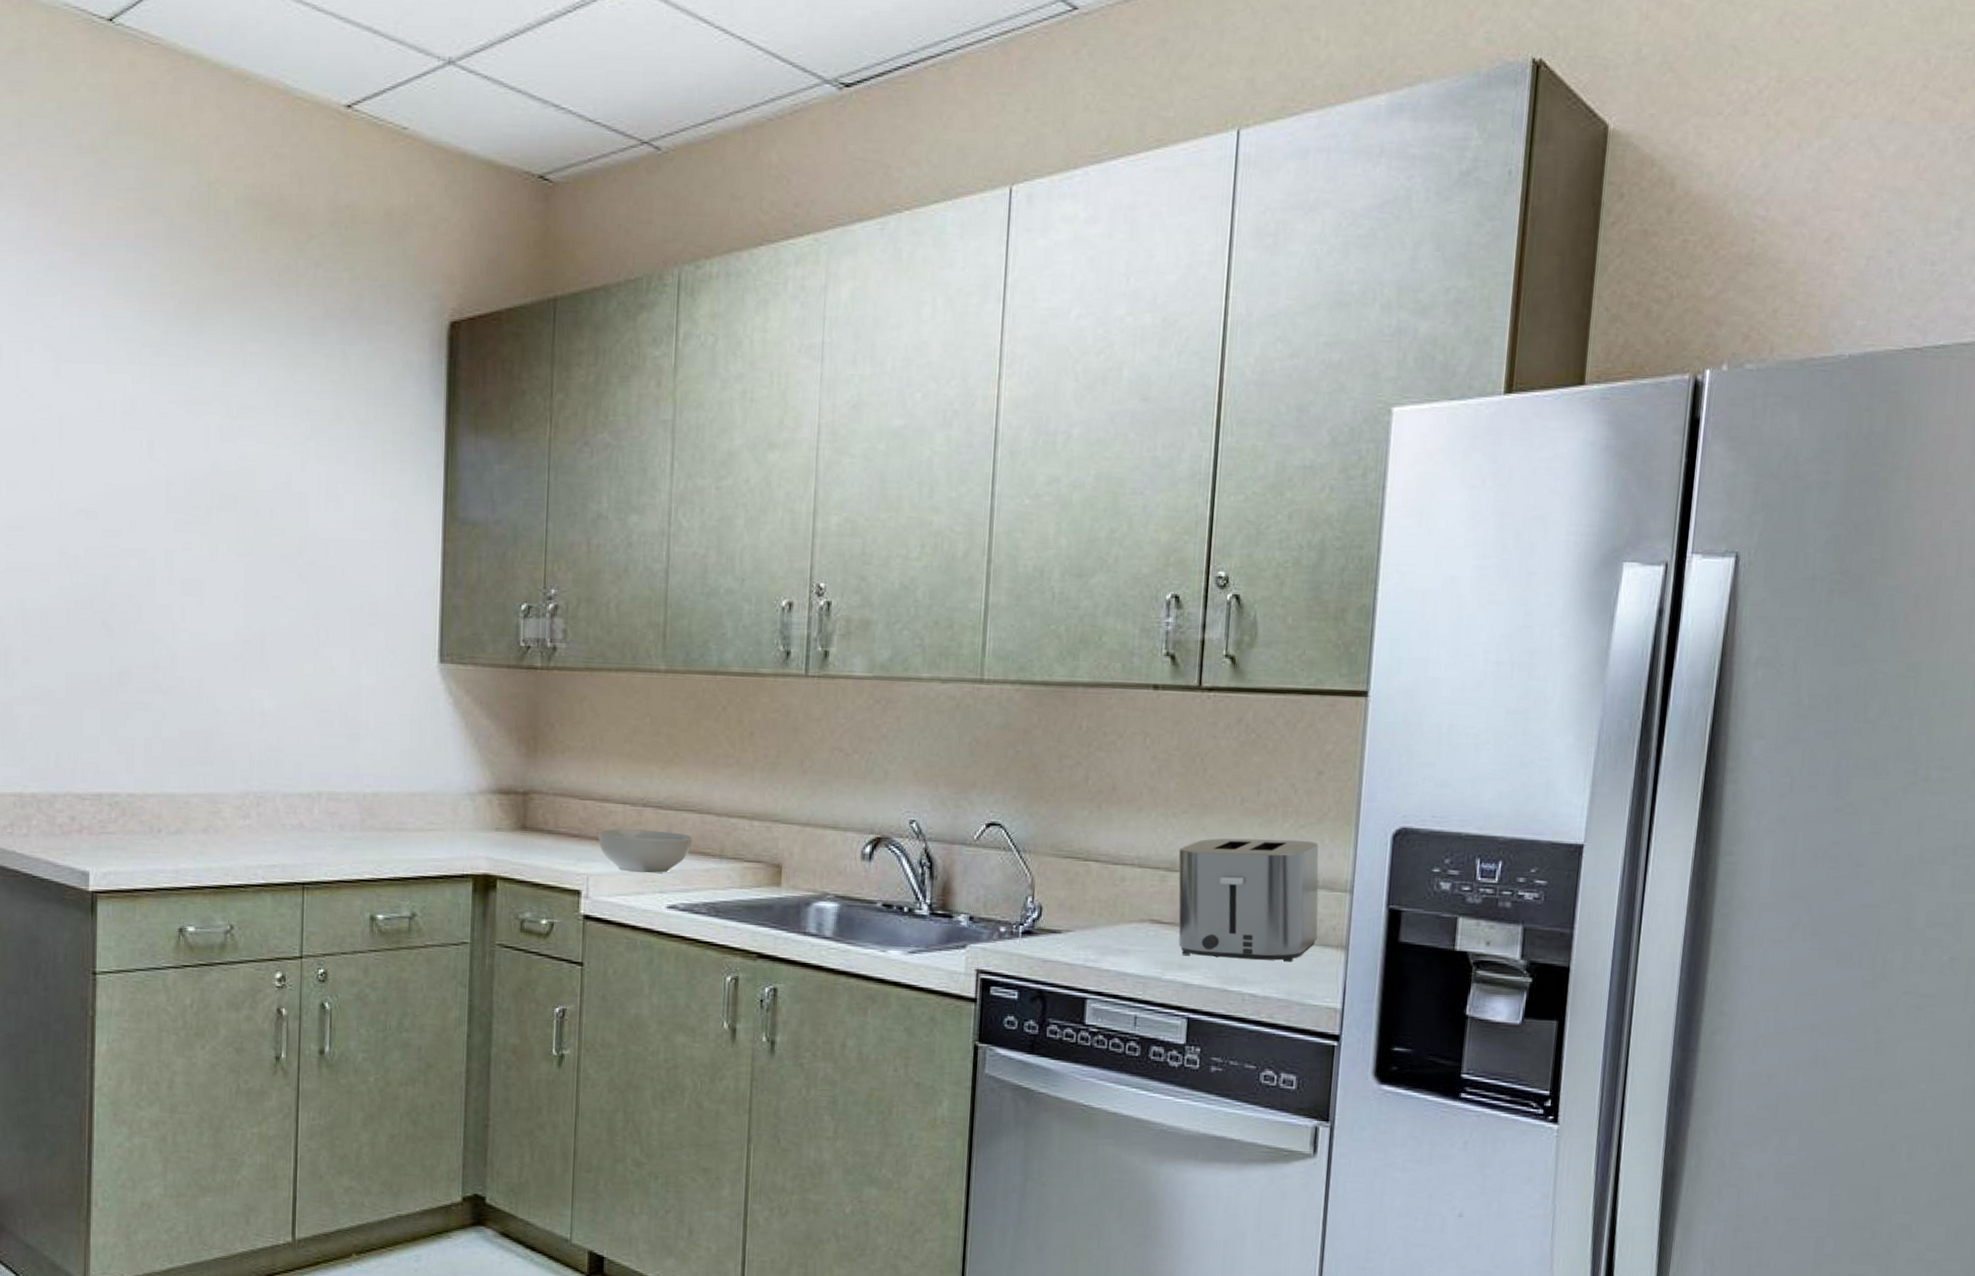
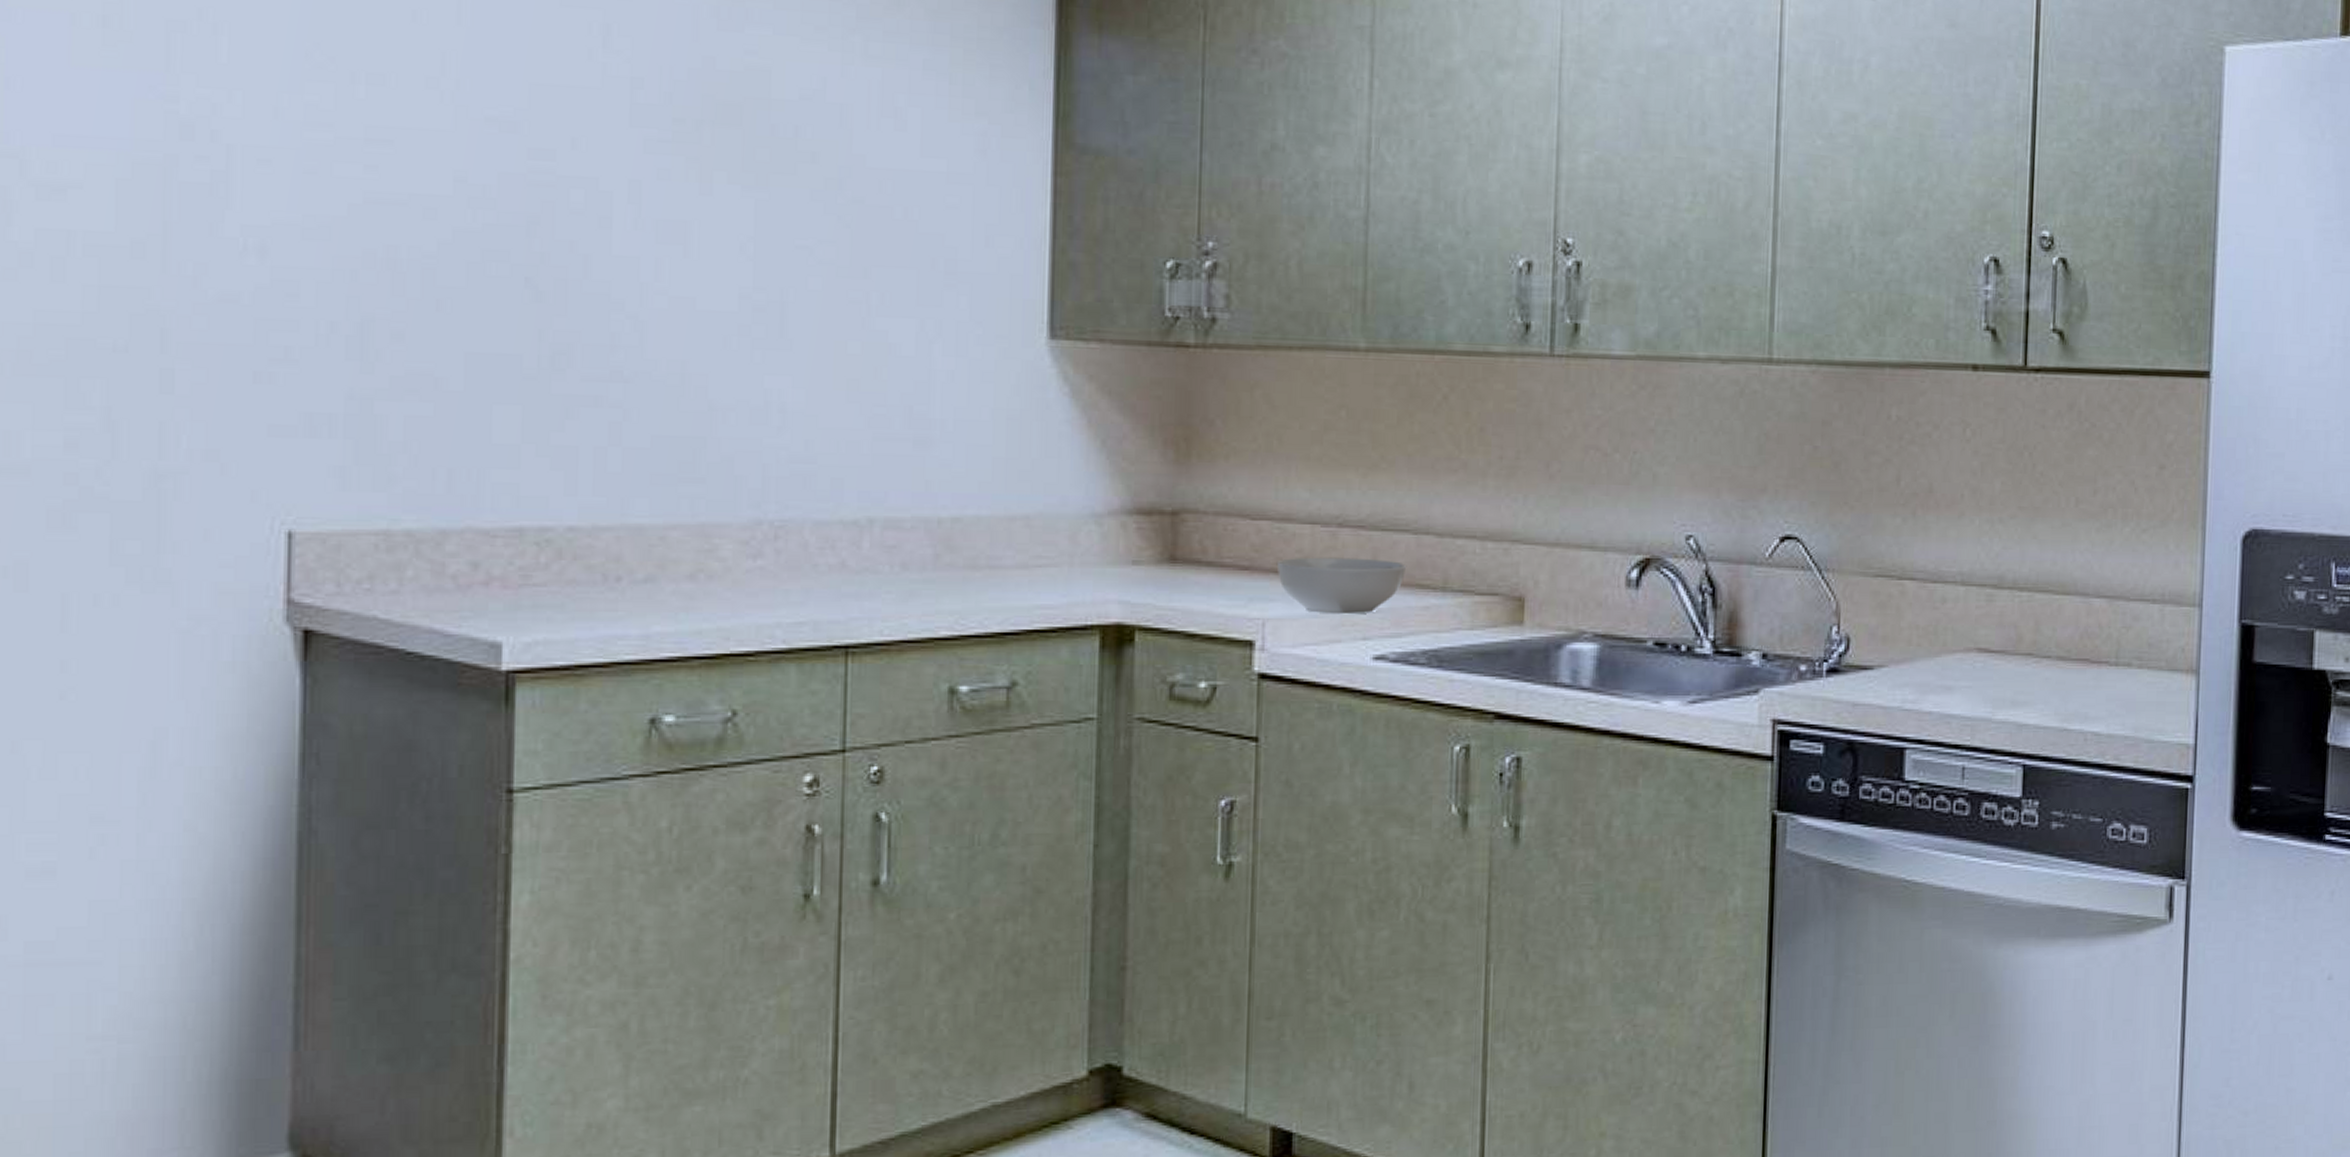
toaster: present [1178,838,1319,962] -> none [2007,546,2166,692]

